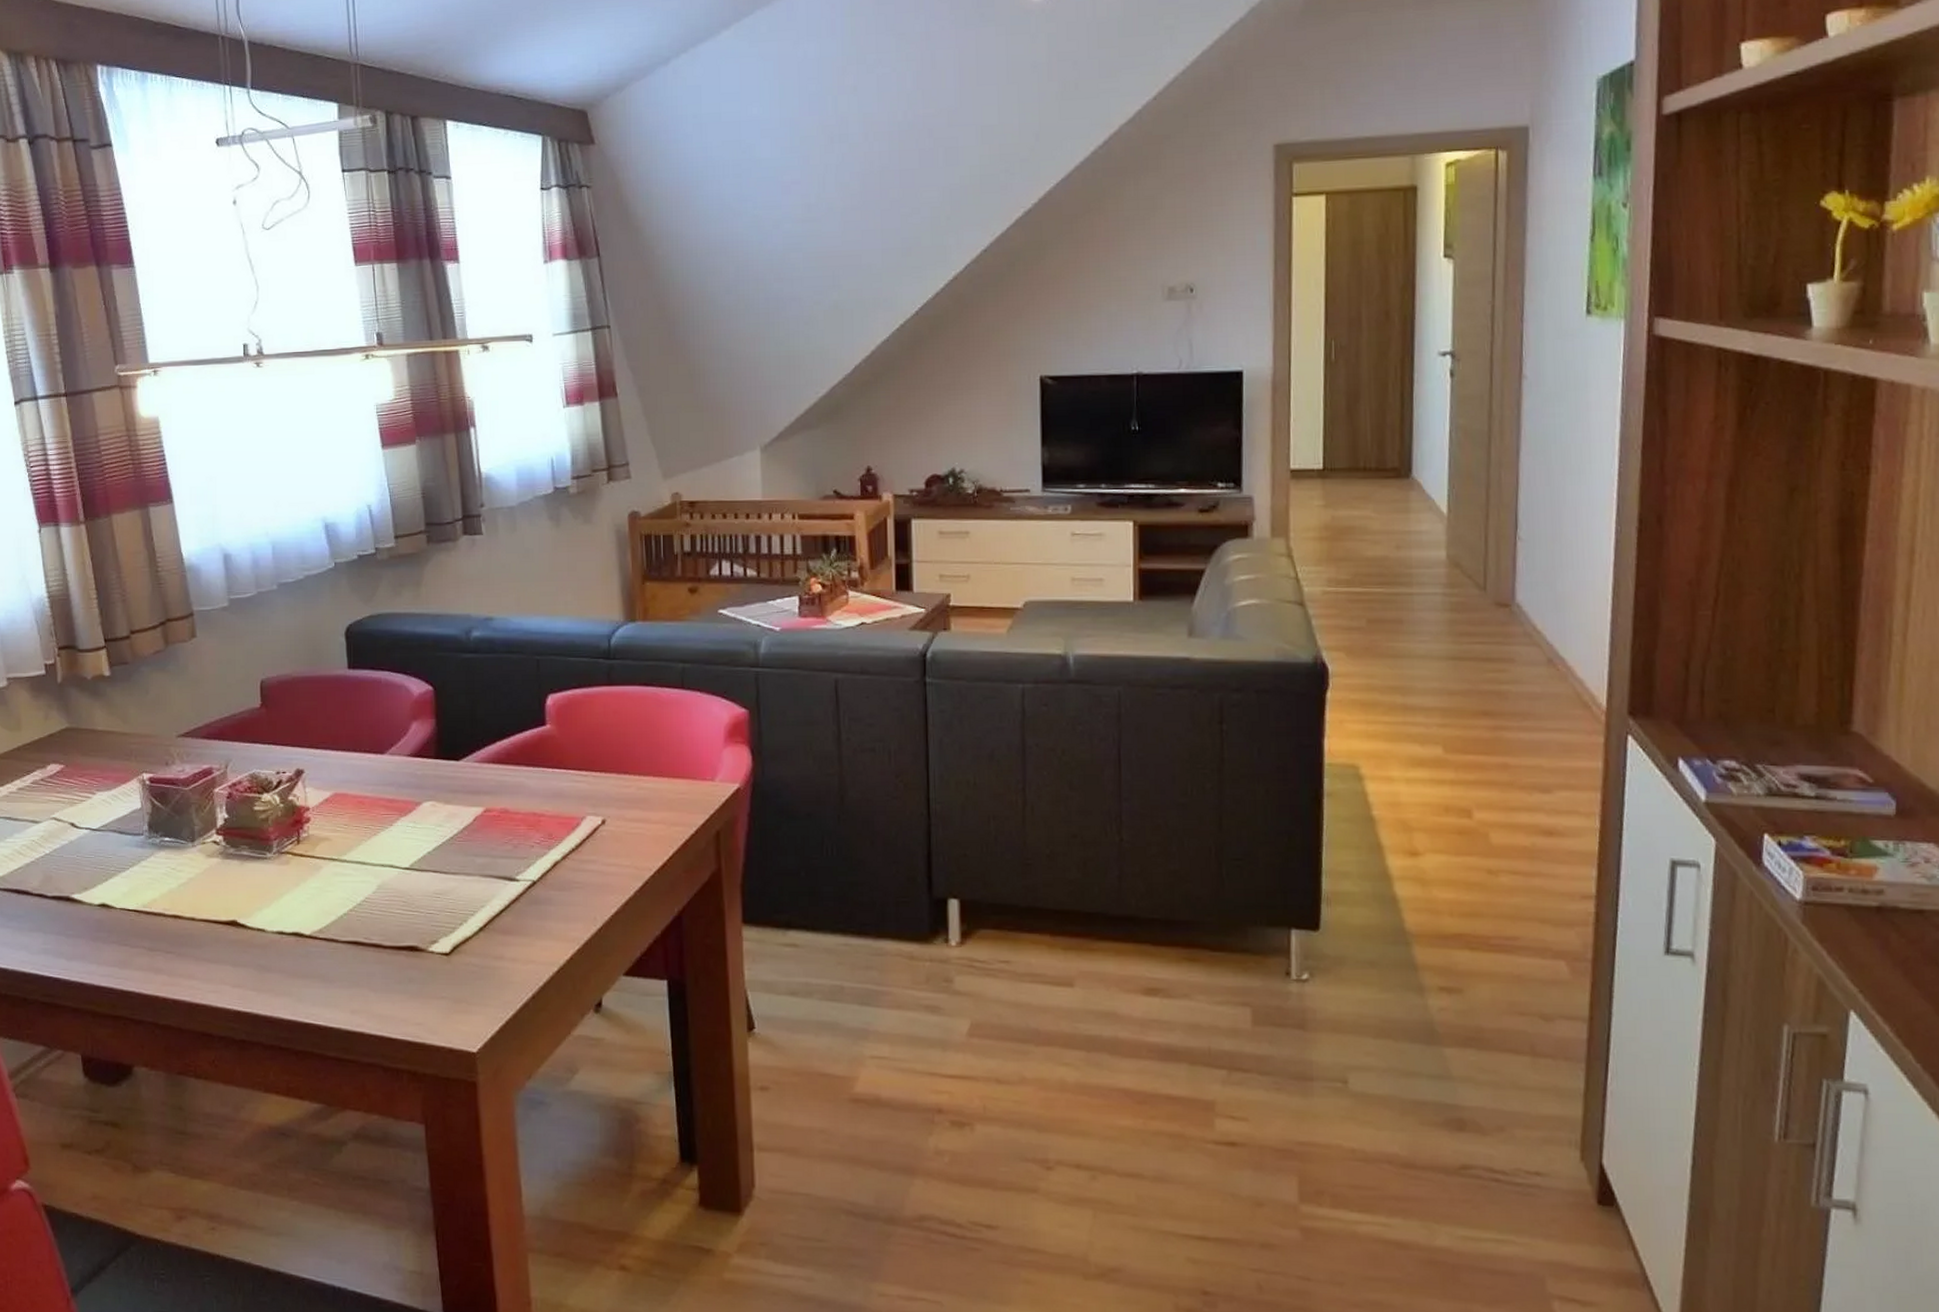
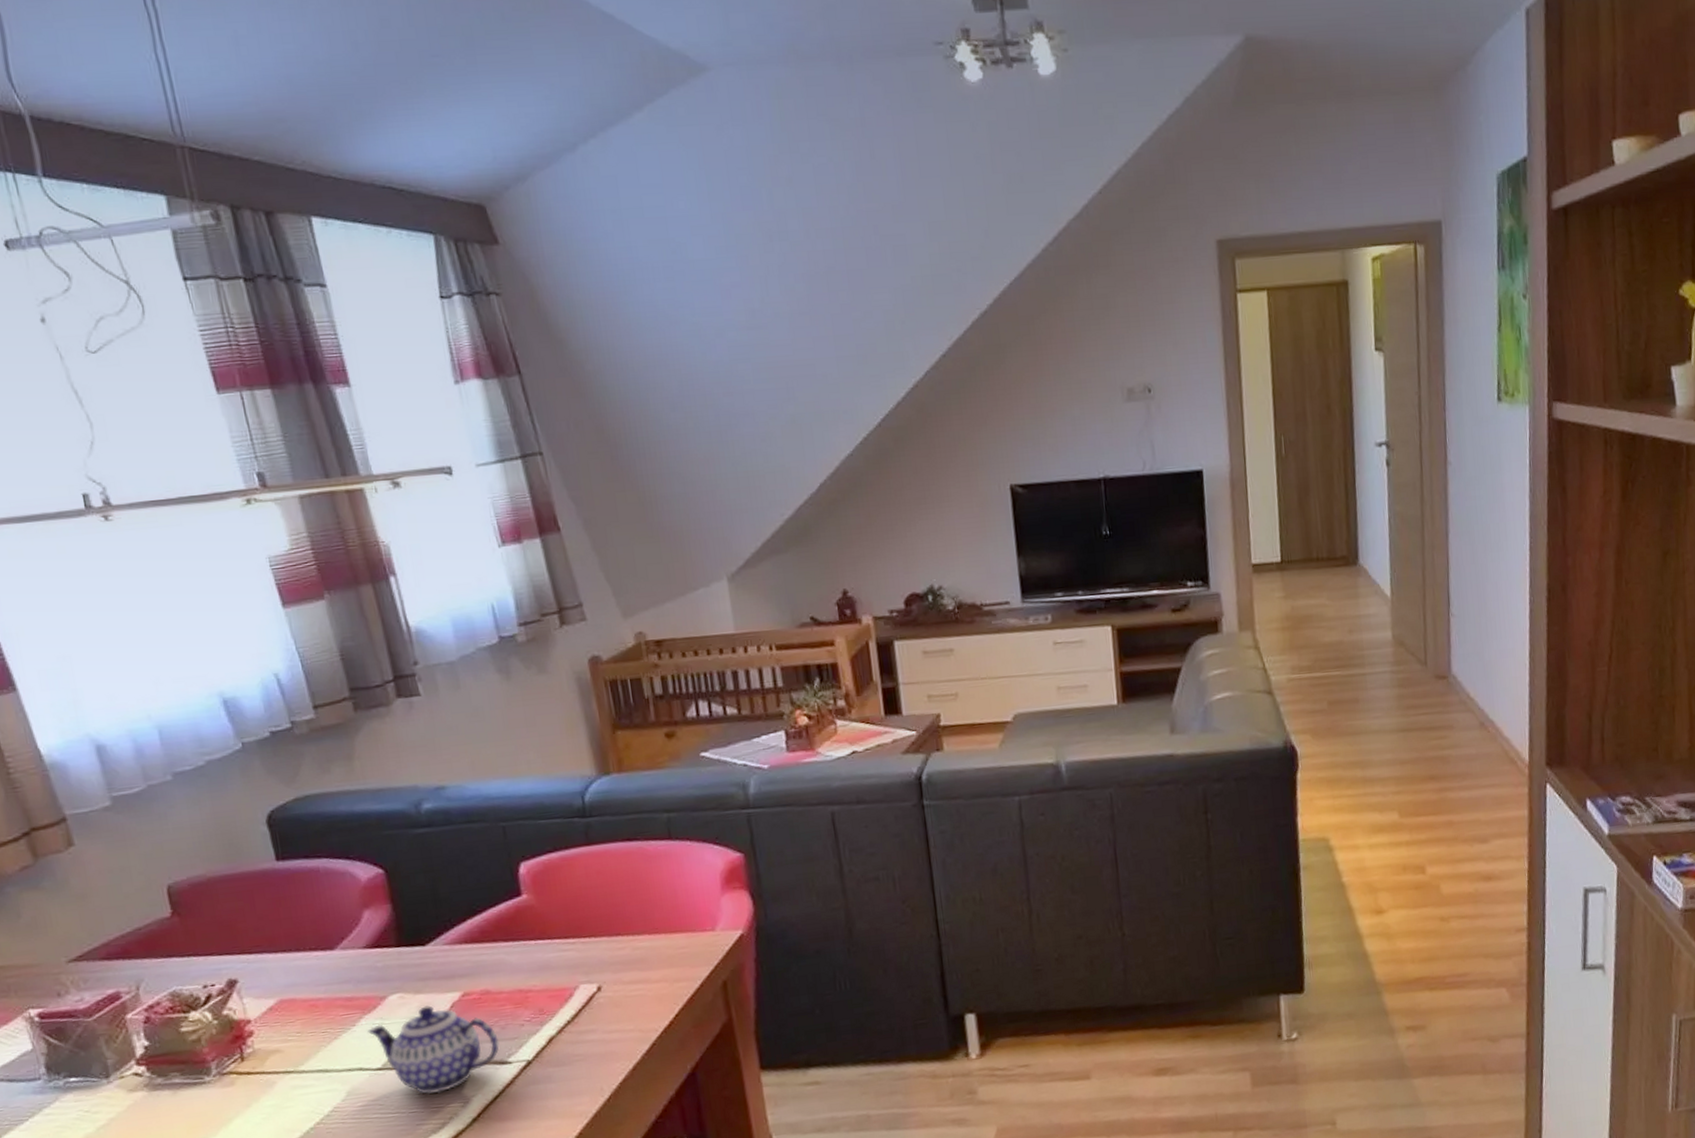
teapot: none [402,816,510,899] -> present [367,1005,500,1094]

